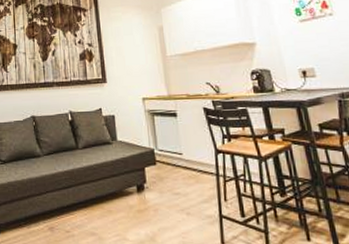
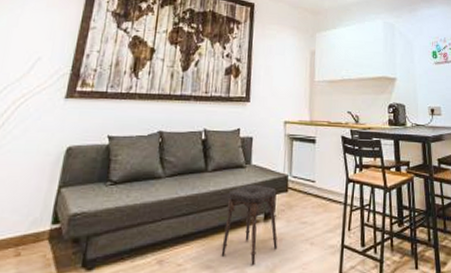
stool: none [100,159,154,234] -> present [221,184,278,266]

